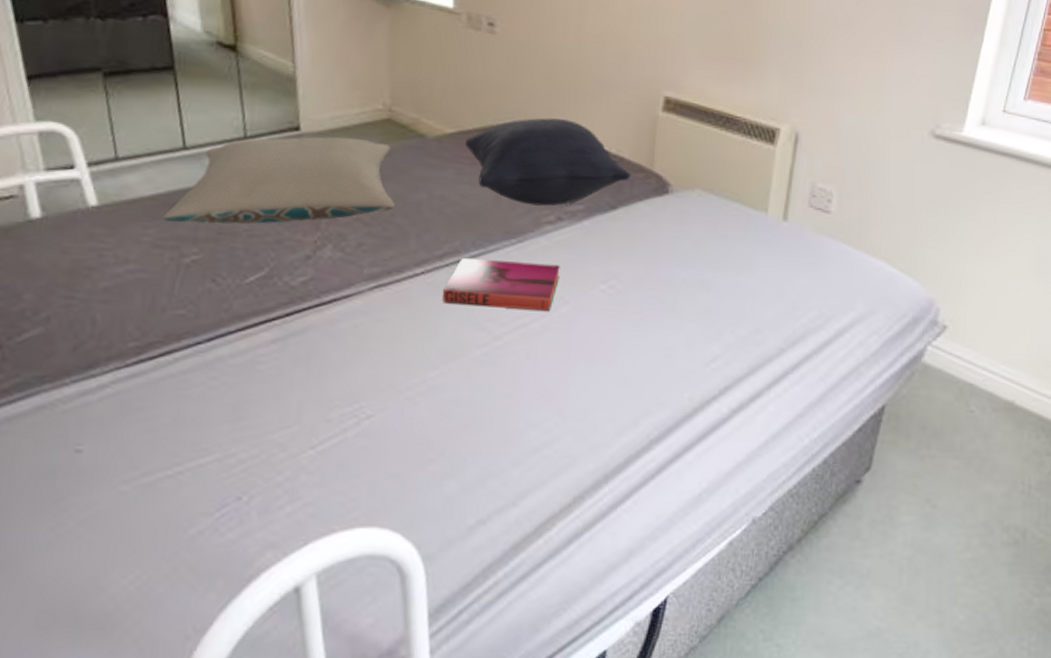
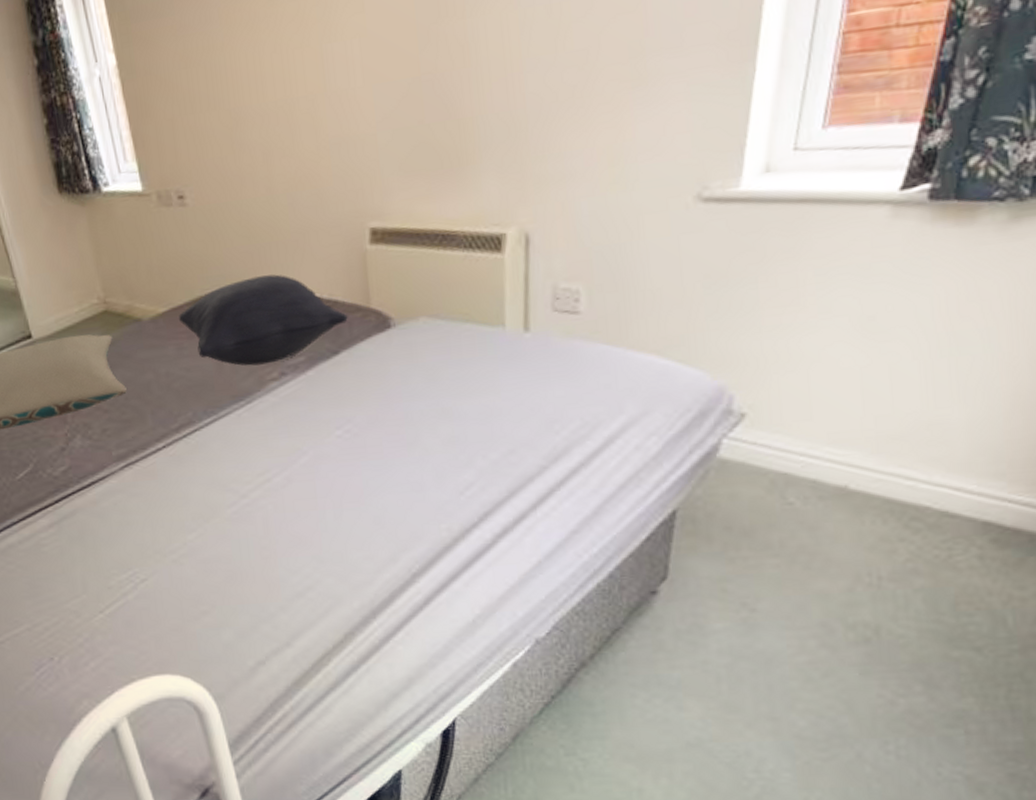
hardback book: present [442,257,560,312] -> none [186,418,294,471]

